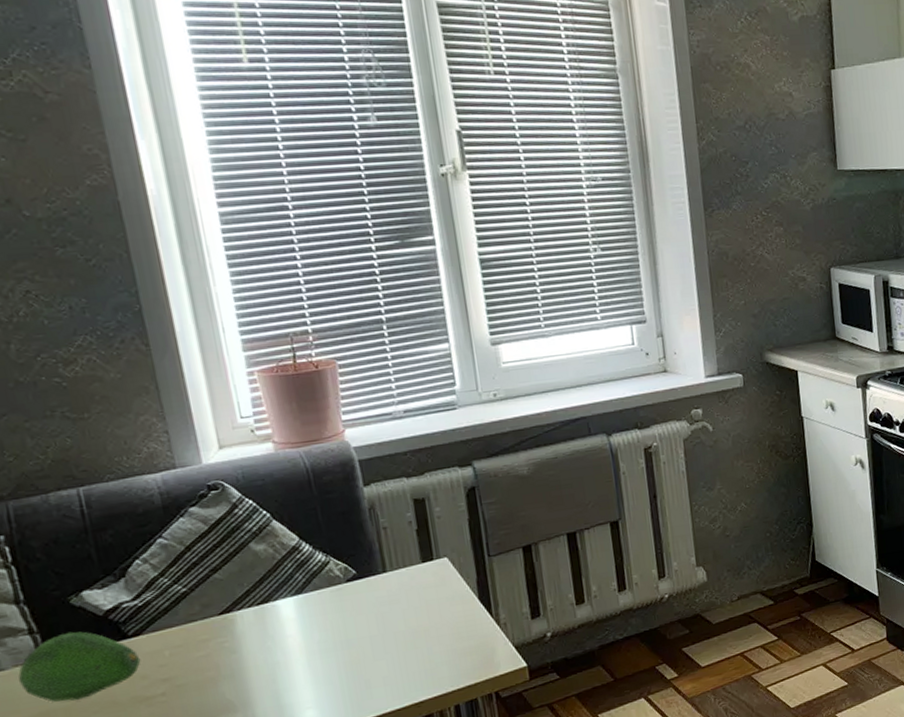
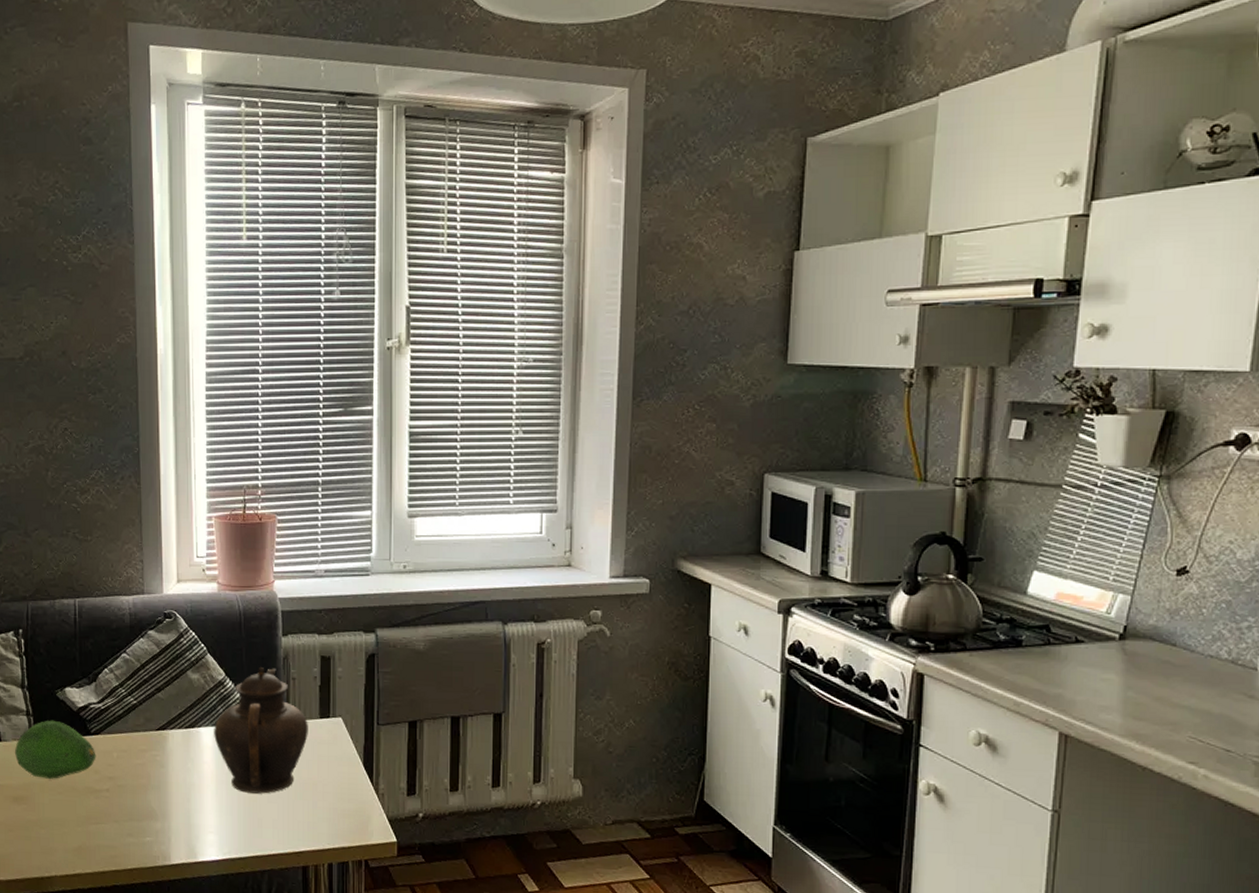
teapot: none [294,521,411,658] -> present [214,666,308,794]

